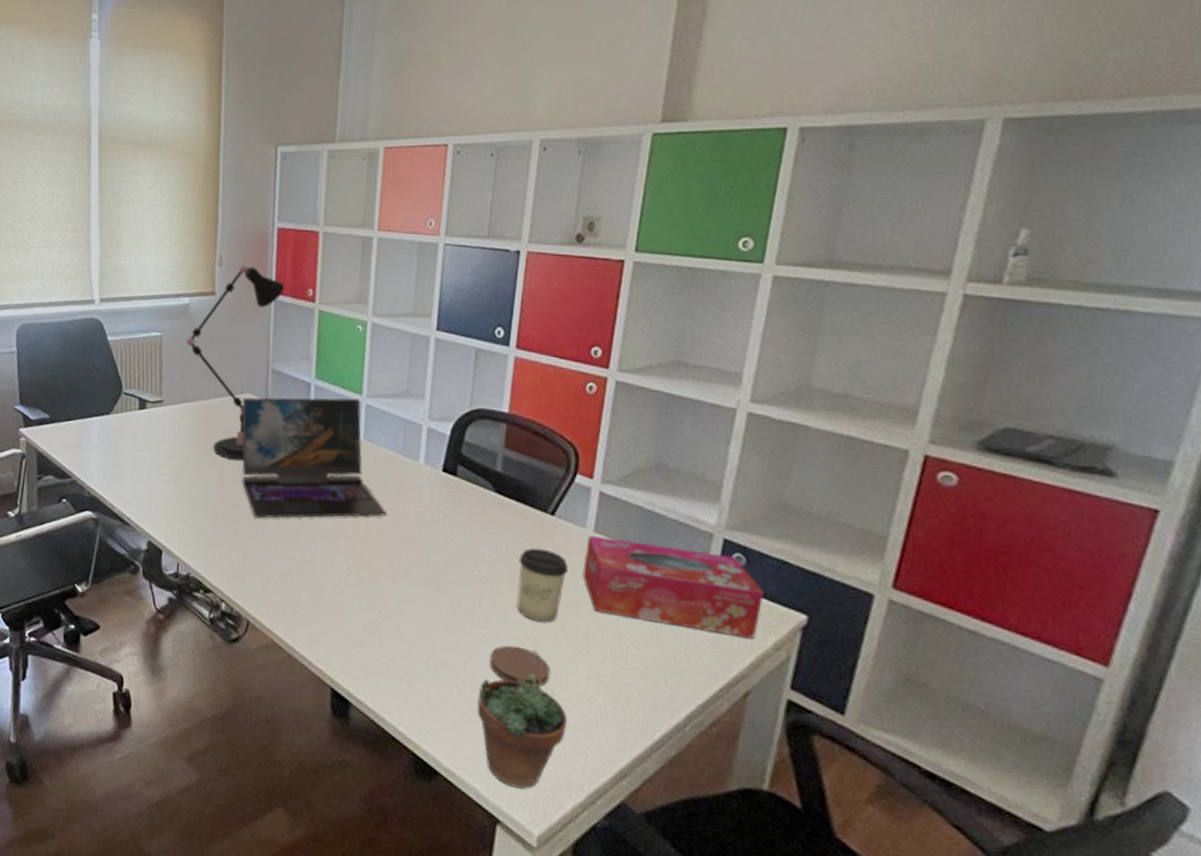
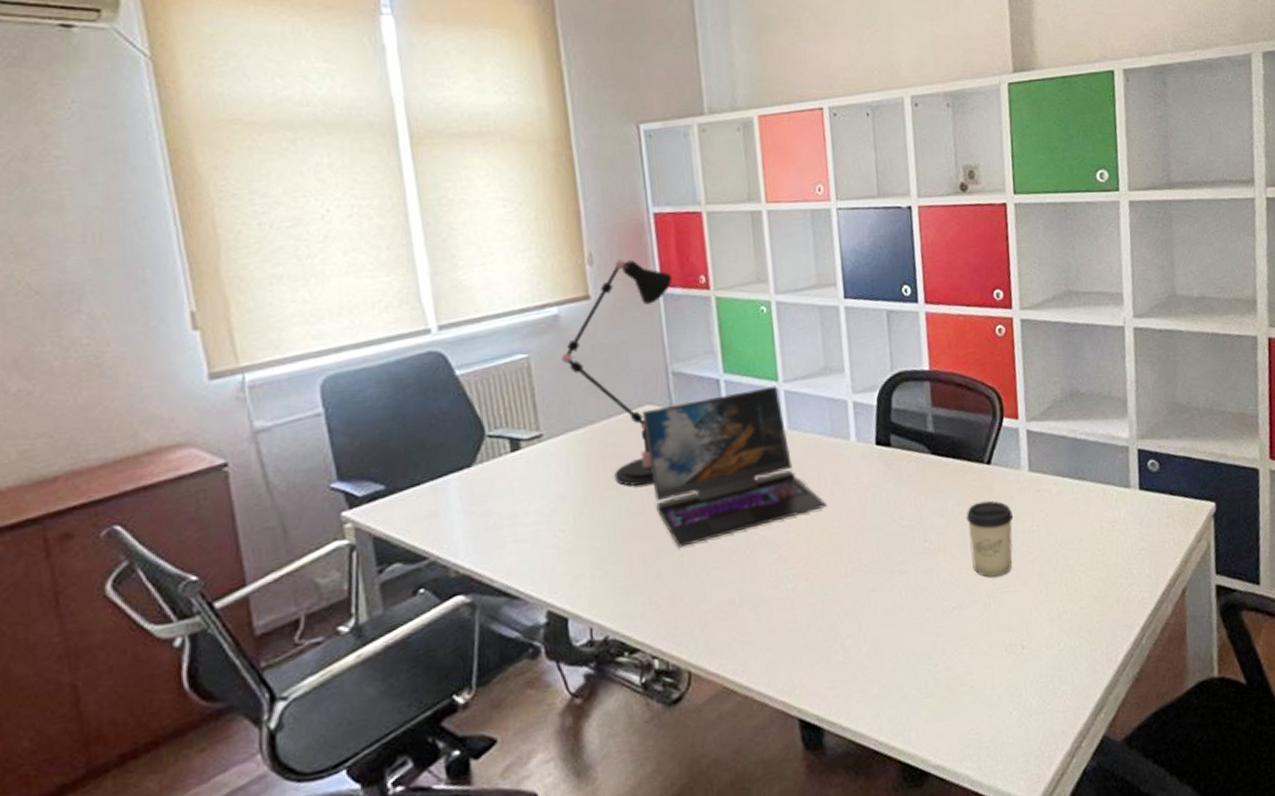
succulent plant: present [477,649,568,790] -> none [952,607,1042,761]
coaster: present [489,645,550,687] -> none [957,608,1017,650]
tissue box: present [582,536,763,640] -> none [1025,463,1180,551]

